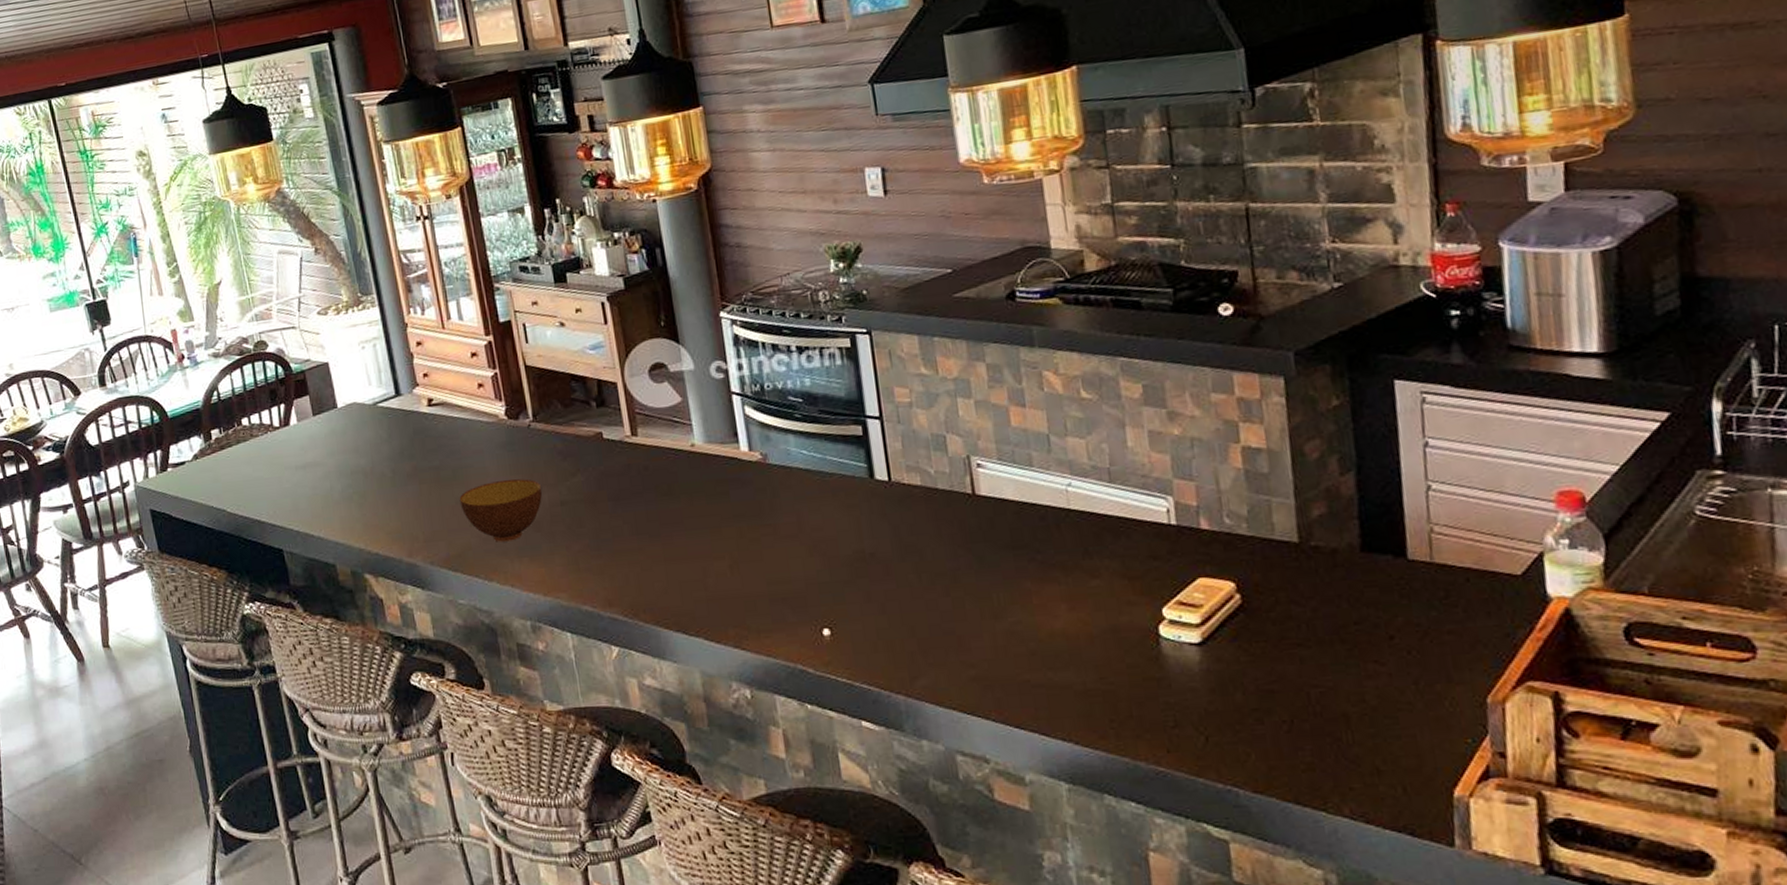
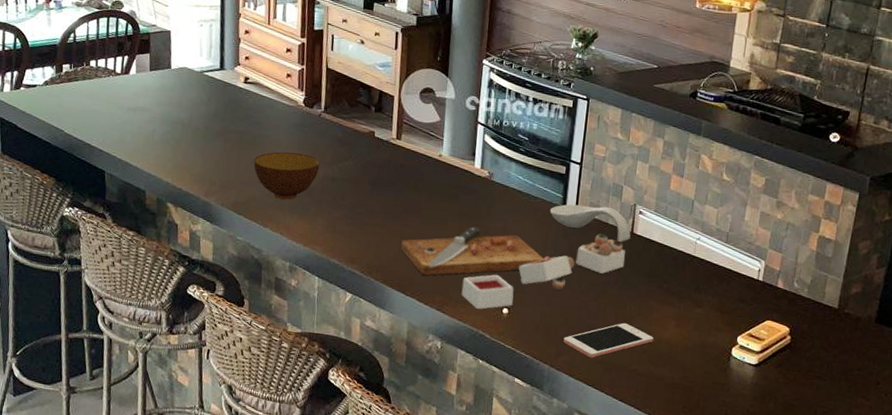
cutting board: none [667,504,975,636] -> present [401,226,625,309]
spoon rest: none [854,466,973,510] -> present [550,204,631,242]
cell phone: none [915,618,1043,675] -> present [563,322,654,358]

